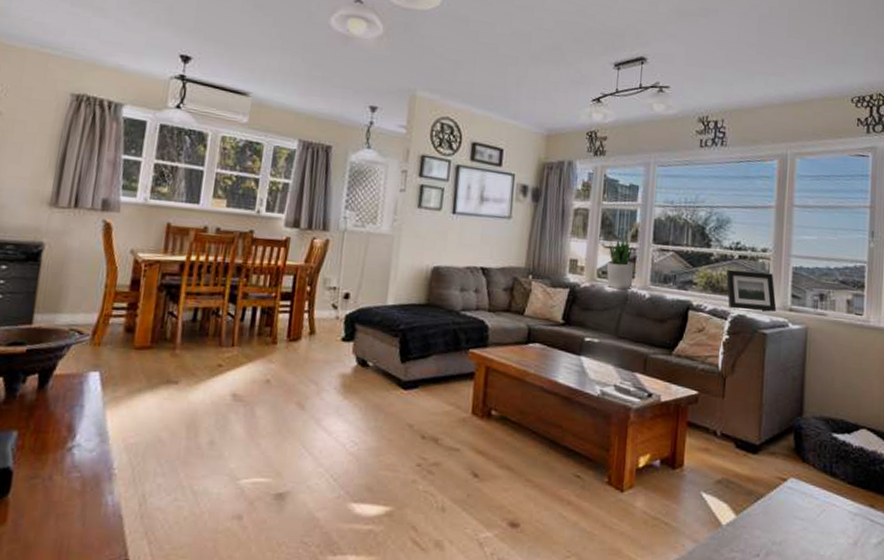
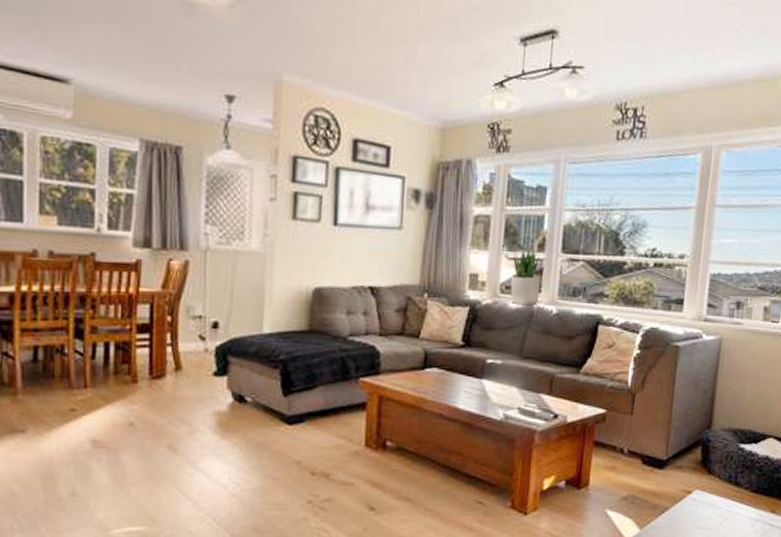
picture frame: present [726,269,777,313] -> none [639,279,691,324]

